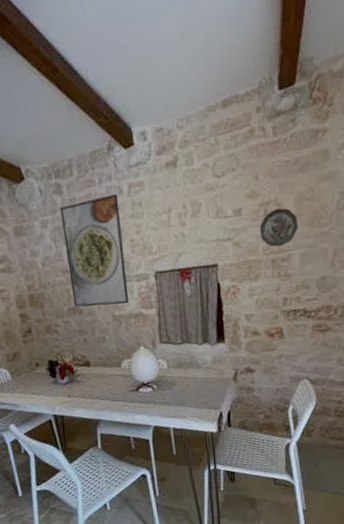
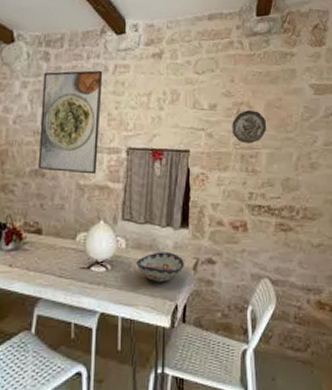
decorative bowl: none [179,366,224,395] -> present [136,252,184,282]

